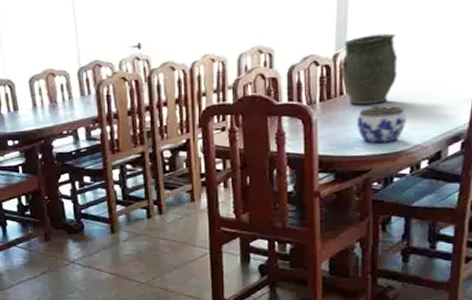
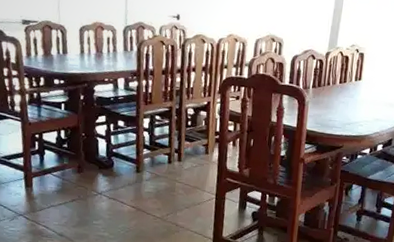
vase: present [341,33,397,105] -> none [330,42,371,96]
jar: present [357,106,407,144] -> none [337,98,372,128]

